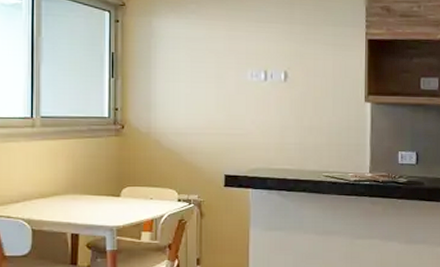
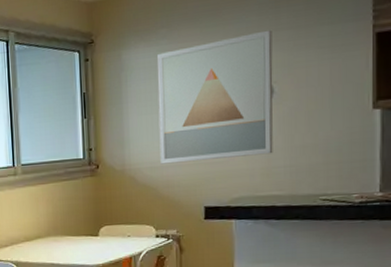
wall art: none [185,22,287,132] -> present [157,30,273,165]

